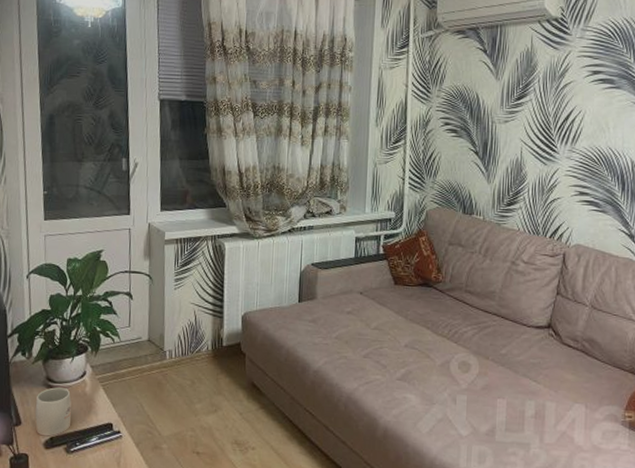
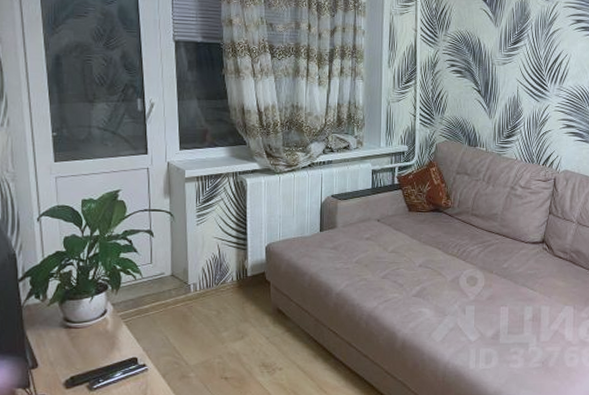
mug: present [34,387,72,437] -> none [52,327,94,376]

